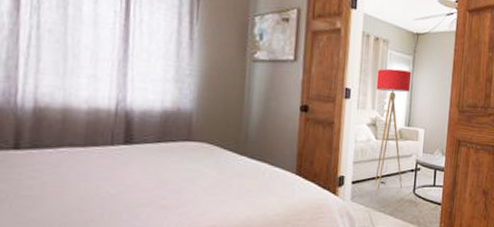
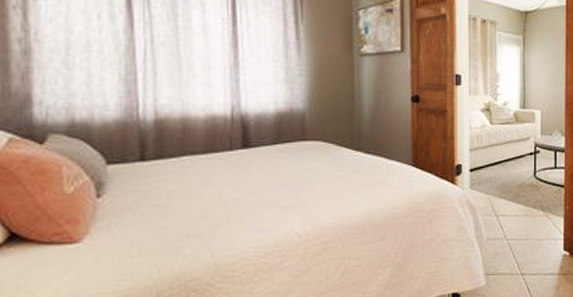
floor lamp: present [375,68,412,190] -> none [487,50,523,176]

